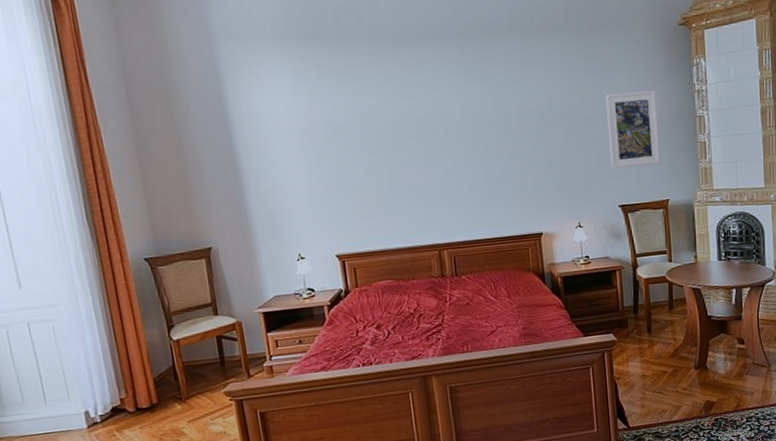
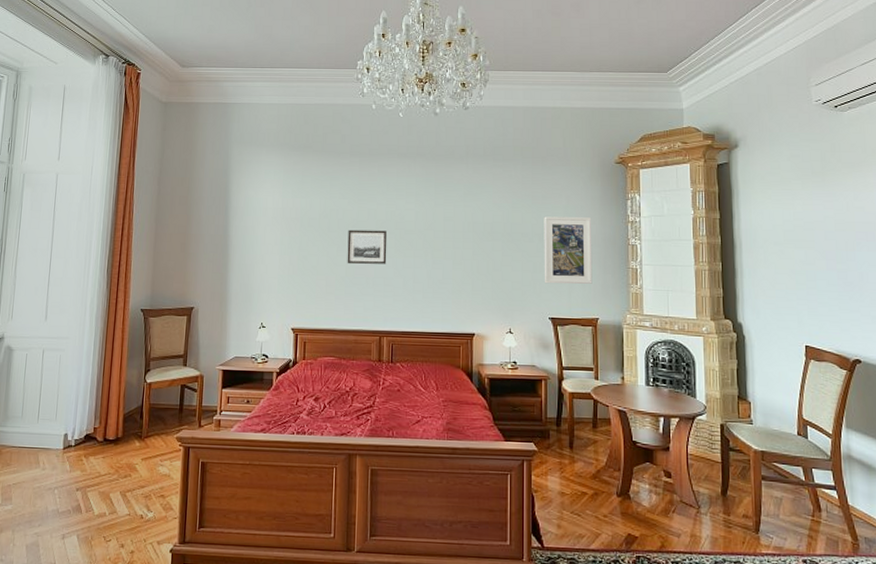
wall art: none [384,130,435,174] -> present [347,229,388,264]

